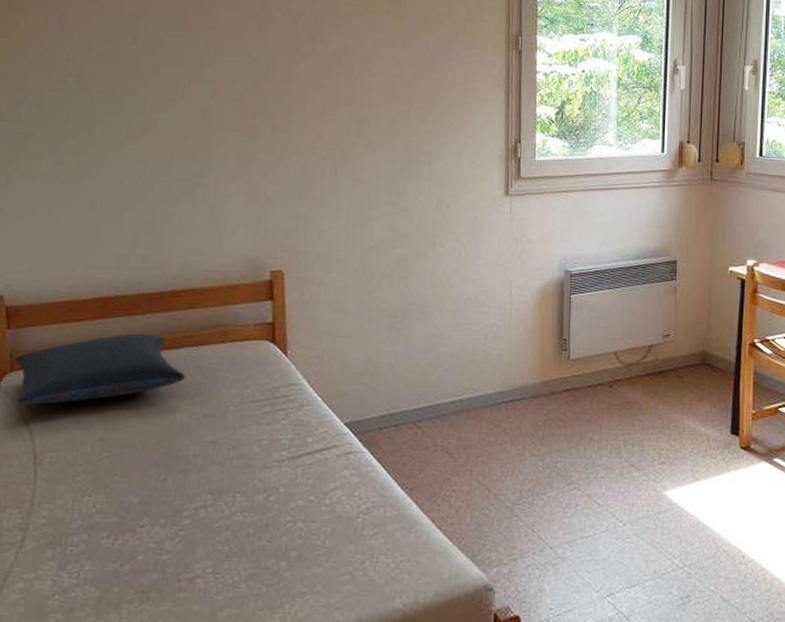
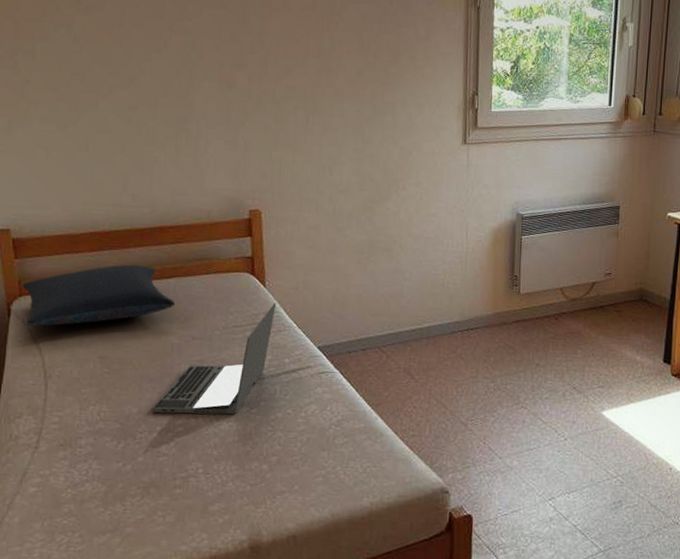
laptop: none [155,374,298,504] -> present [151,303,276,415]

